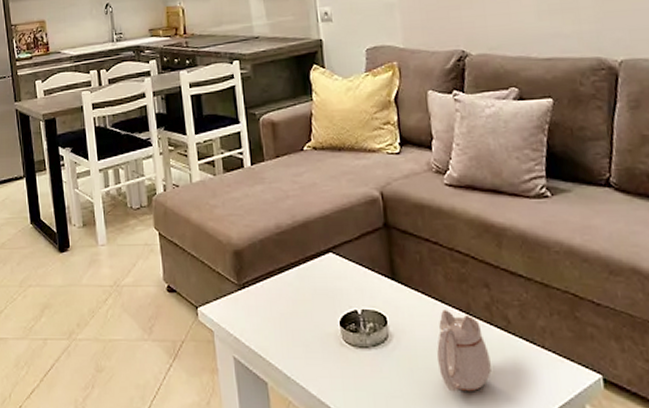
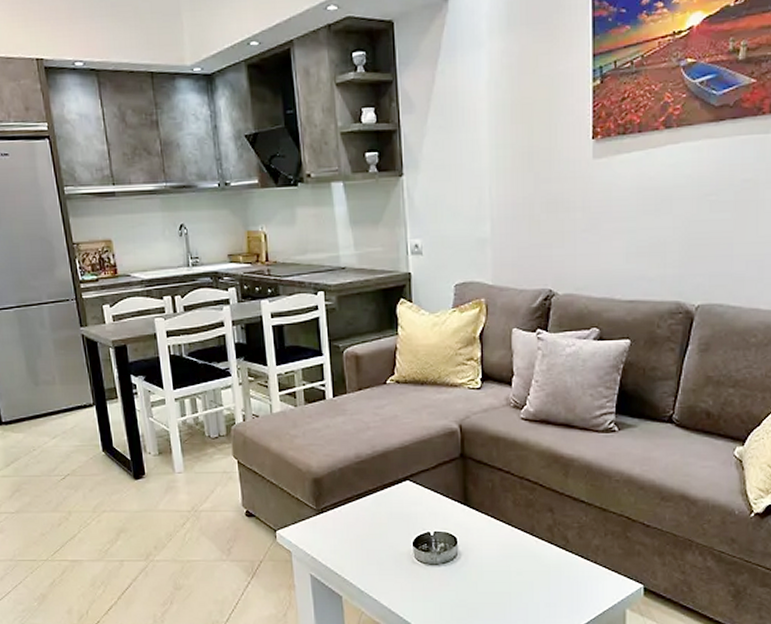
teapot: present [436,310,492,392] -> none [500,531,548,601]

